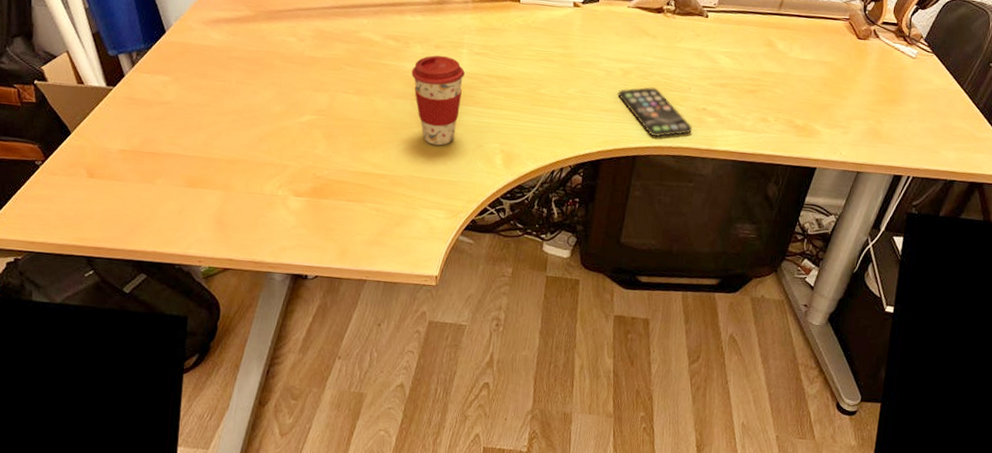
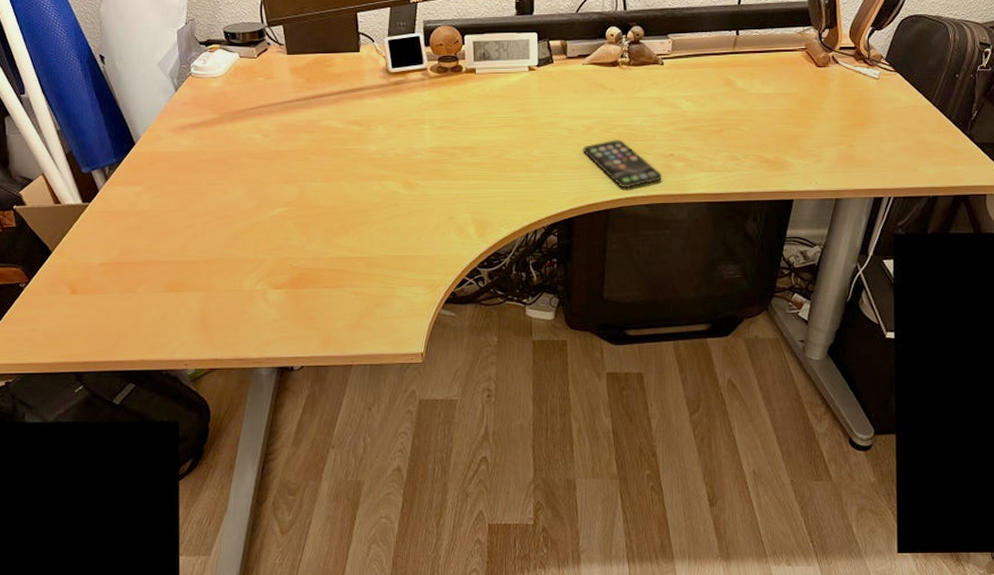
coffee cup: present [411,55,465,146] -> none [376,134,429,222]

